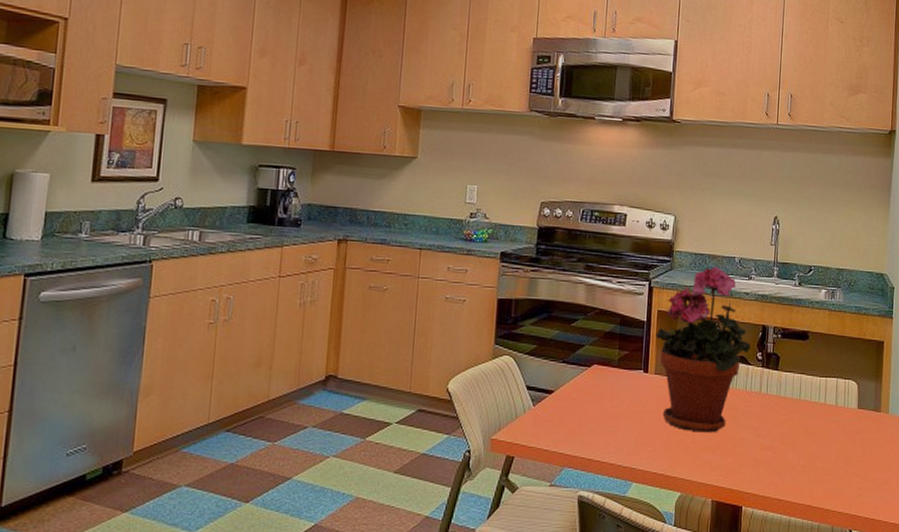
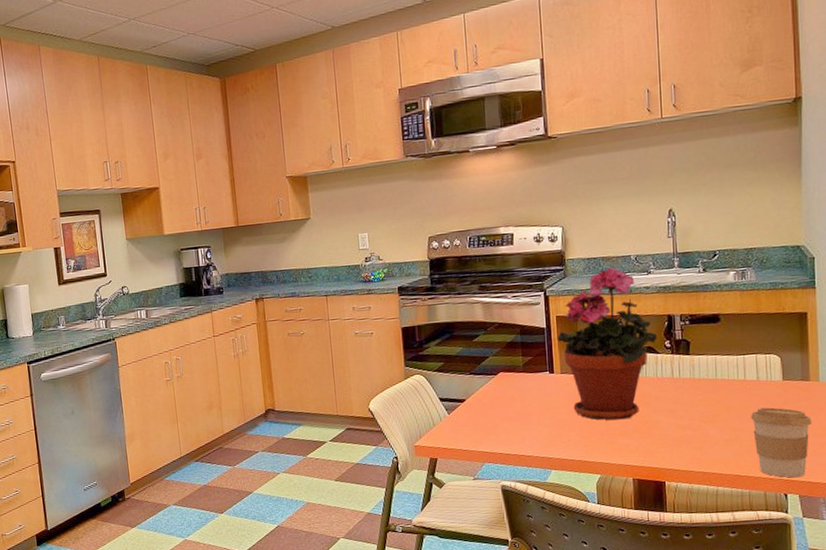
coffee cup: none [827,435,879,513] -> present [751,407,811,478]

